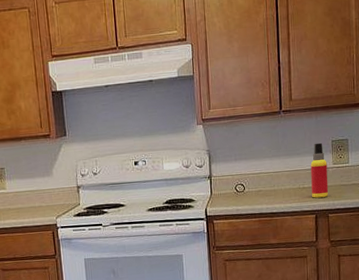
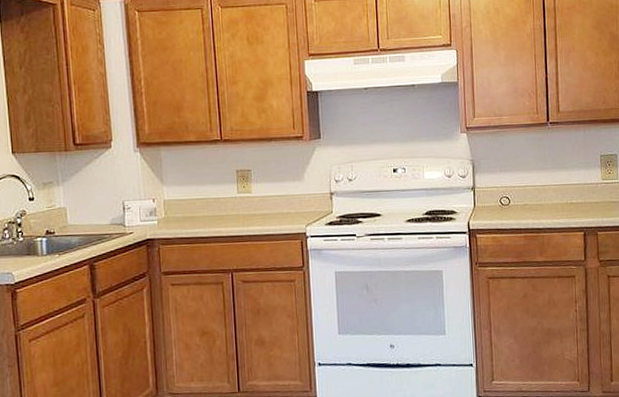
spray bottle: present [310,142,329,198] -> none [578,157,598,214]

